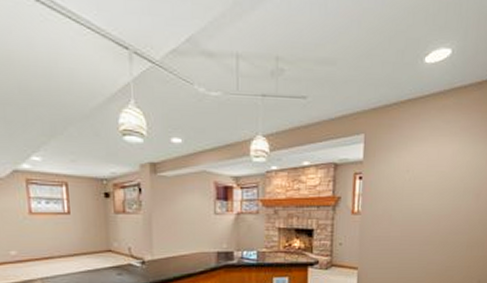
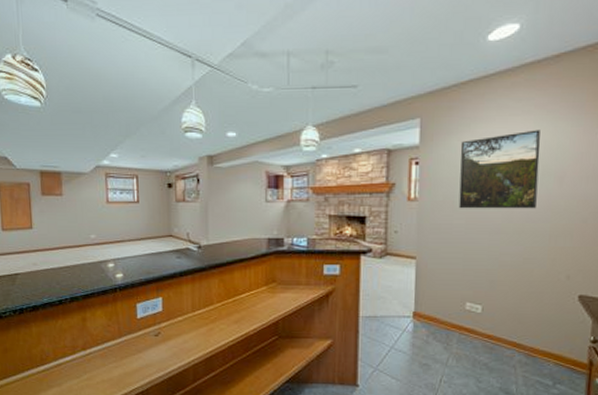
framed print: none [395,150,464,222] -> present [458,129,540,209]

